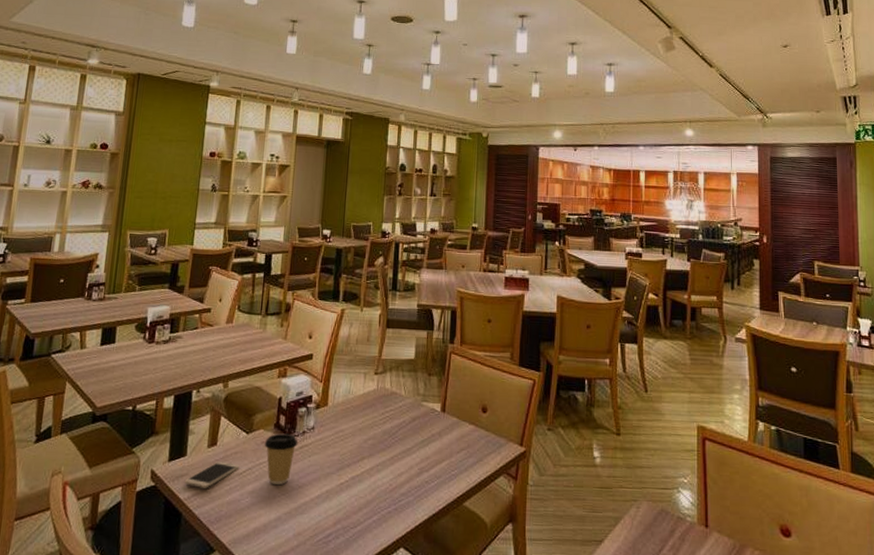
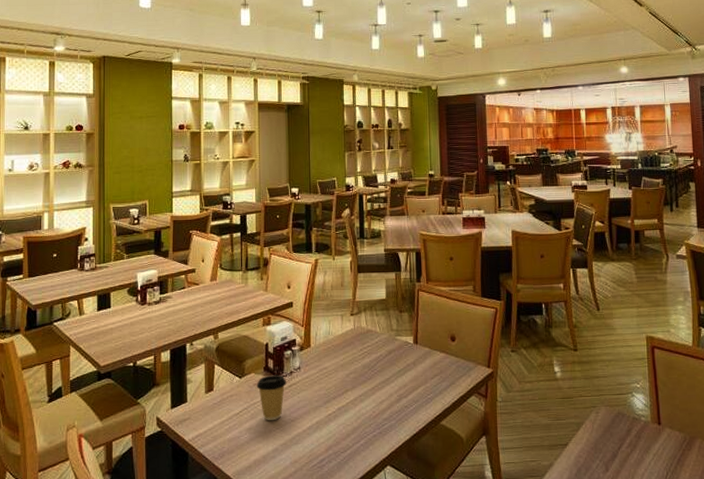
smartphone: present [184,460,240,488] -> none [187,404,236,429]

